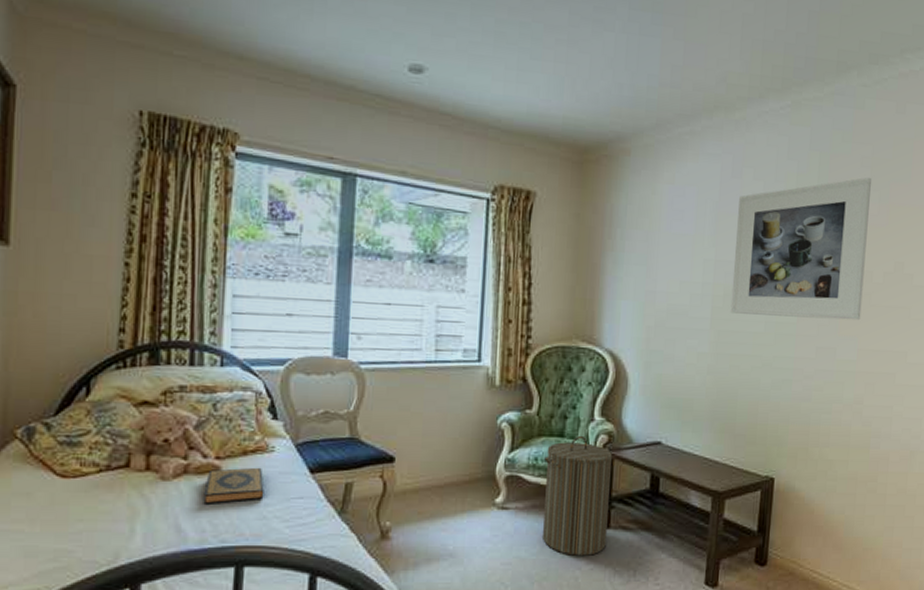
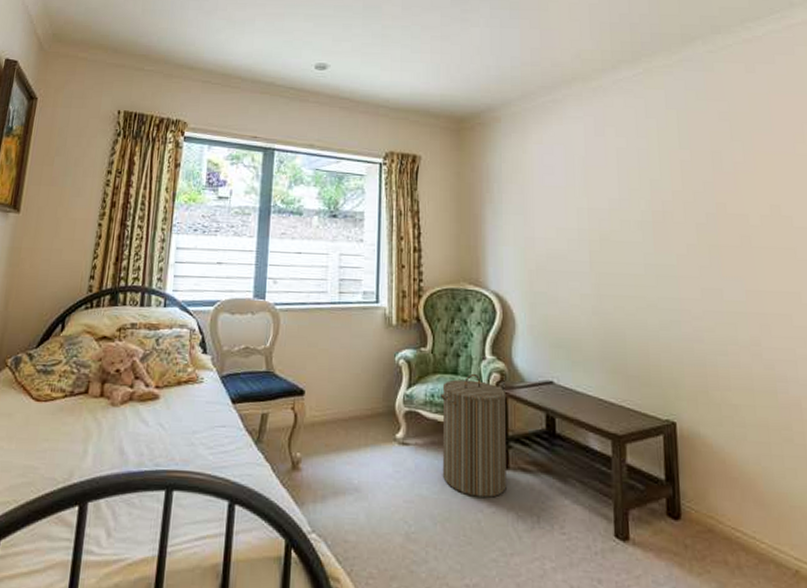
hardback book: present [203,467,264,504] -> none [143,396,194,430]
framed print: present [730,177,872,321] -> none [604,129,744,262]

